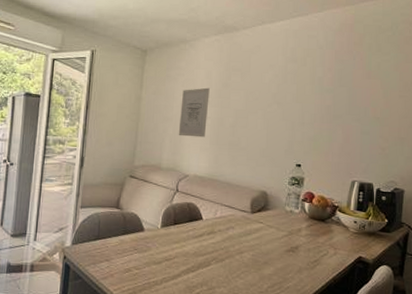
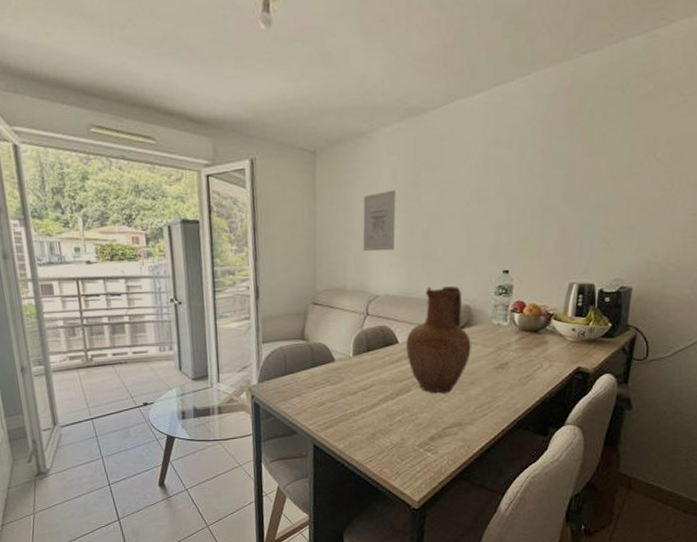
vase: none [209,172,266,271] -> present [406,286,471,394]

